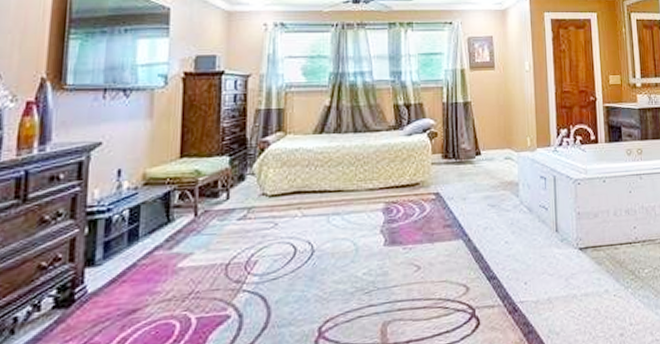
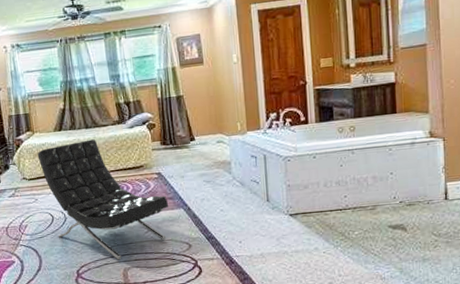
lounge chair: none [286,147,446,311] -> present [37,139,169,260]

